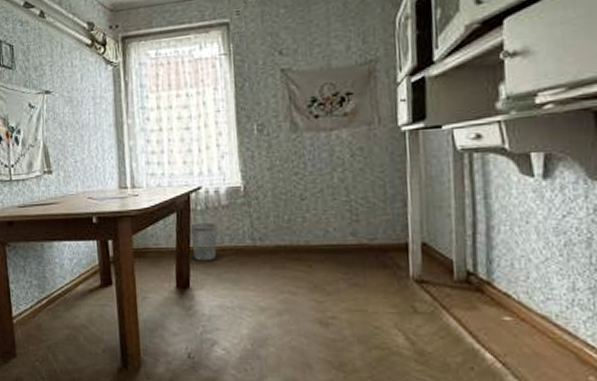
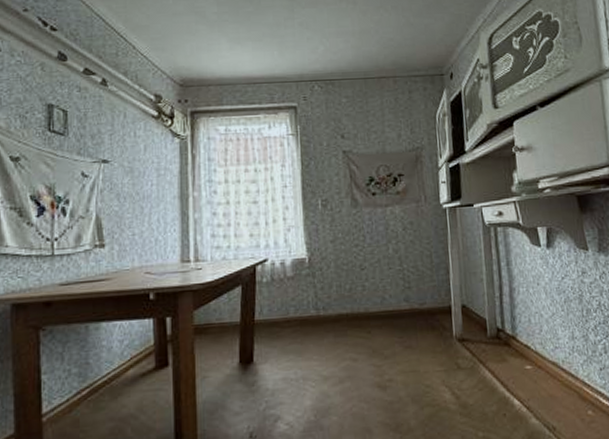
wastebasket: present [190,222,217,261] -> none [255,294,283,334]

